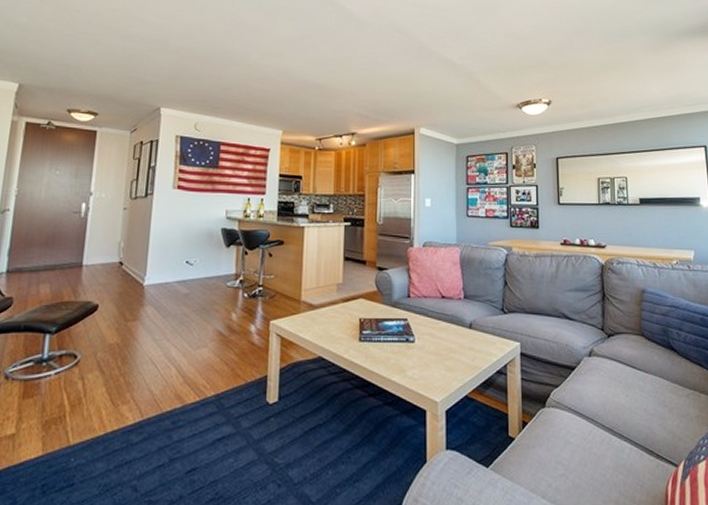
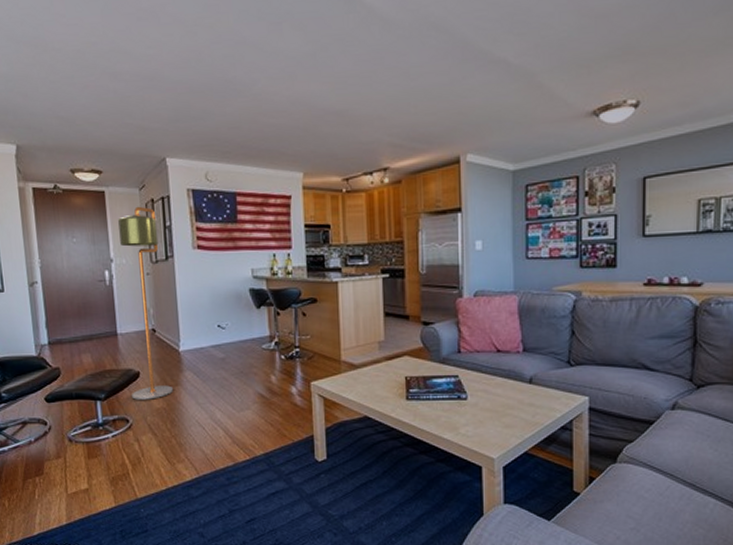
floor lamp: none [85,146,143,334] -> present [118,206,173,400]

